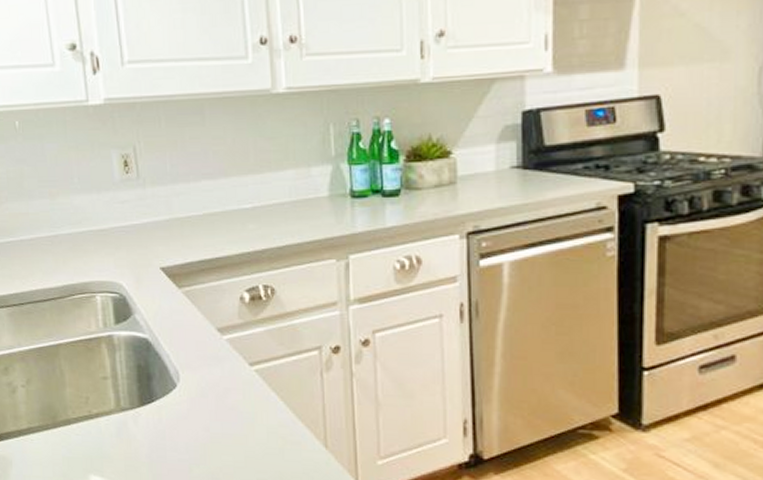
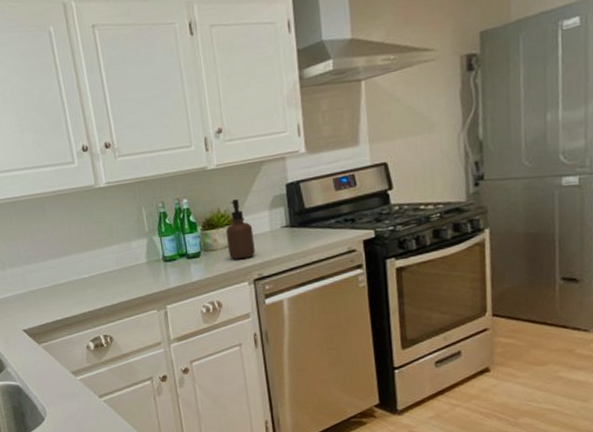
soap dispenser: none [436,125,473,205] -> present [225,199,255,260]

